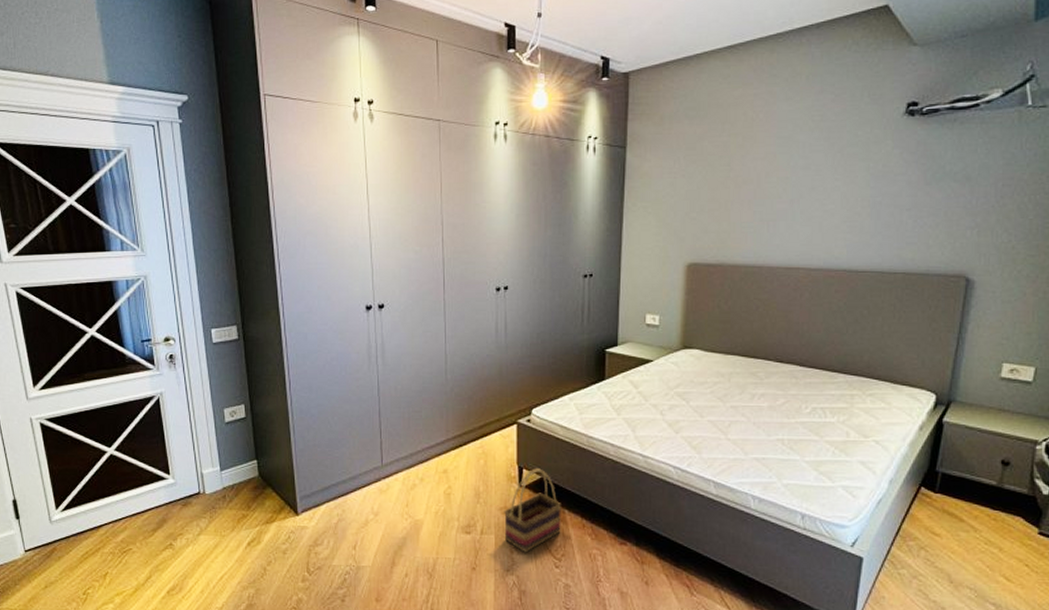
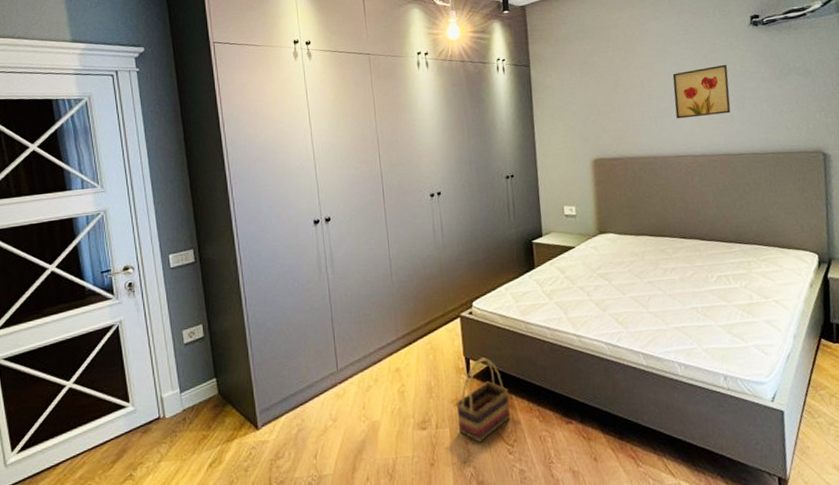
wall art: none [794,161,867,224] -> present [672,64,731,119]

